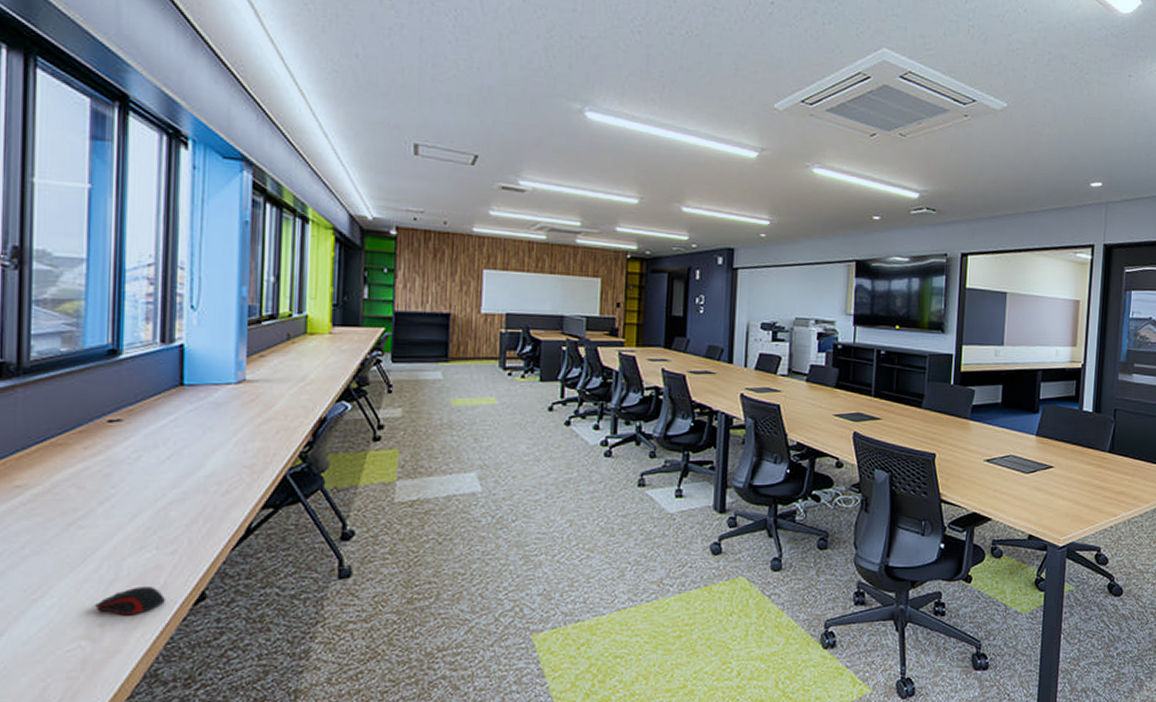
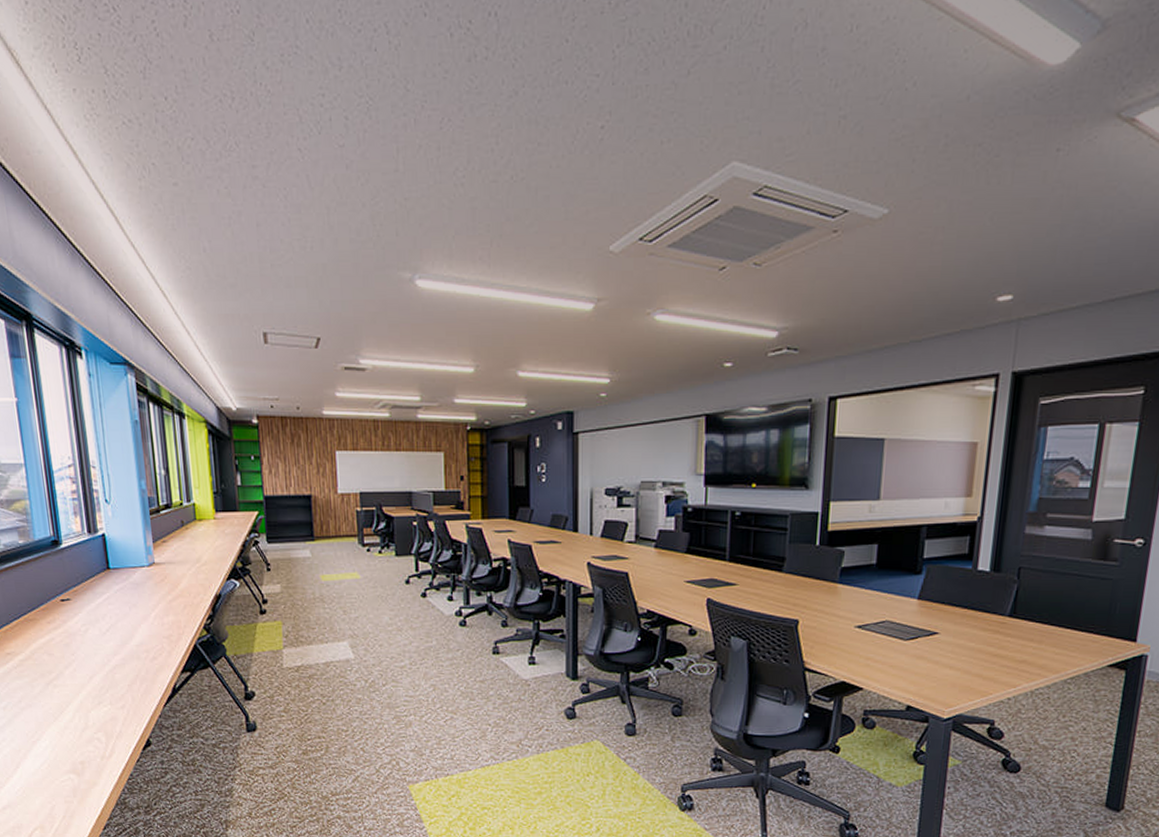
computer mouse: present [95,586,165,616] -> none [75,734,123,756]

